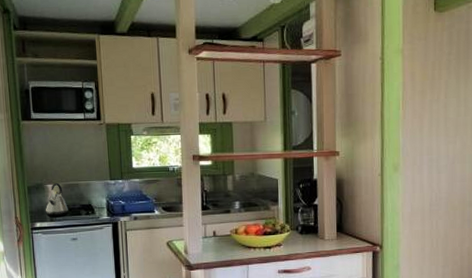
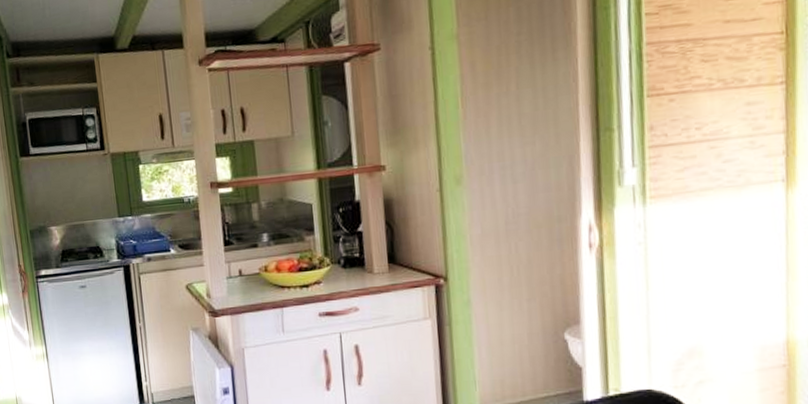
kettle: present [45,182,69,218] -> none [49,224,76,264]

